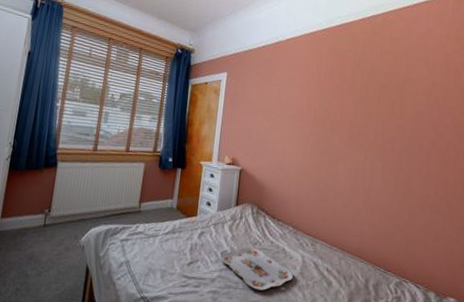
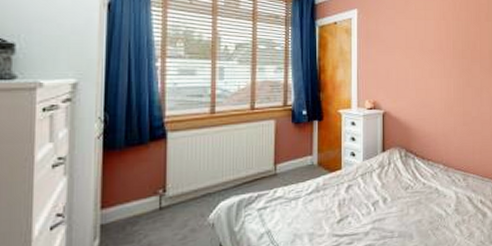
serving tray: present [220,248,293,291] -> none [372,193,448,235]

